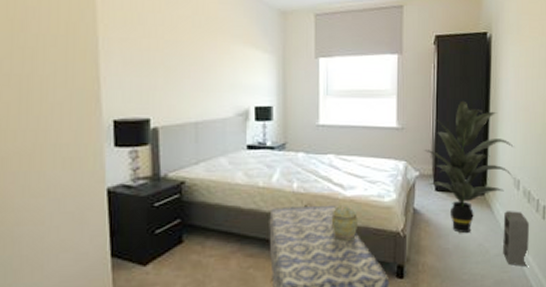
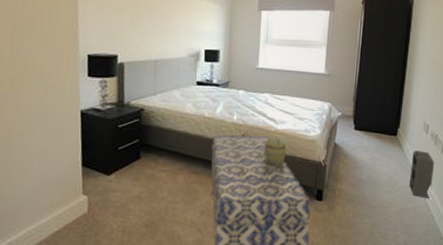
indoor plant: present [424,100,514,234] -> none [347,54,426,167]

